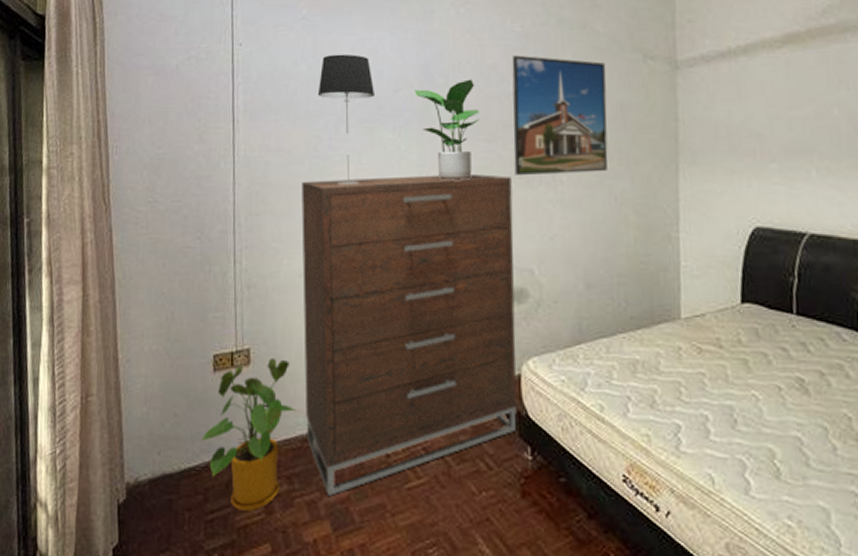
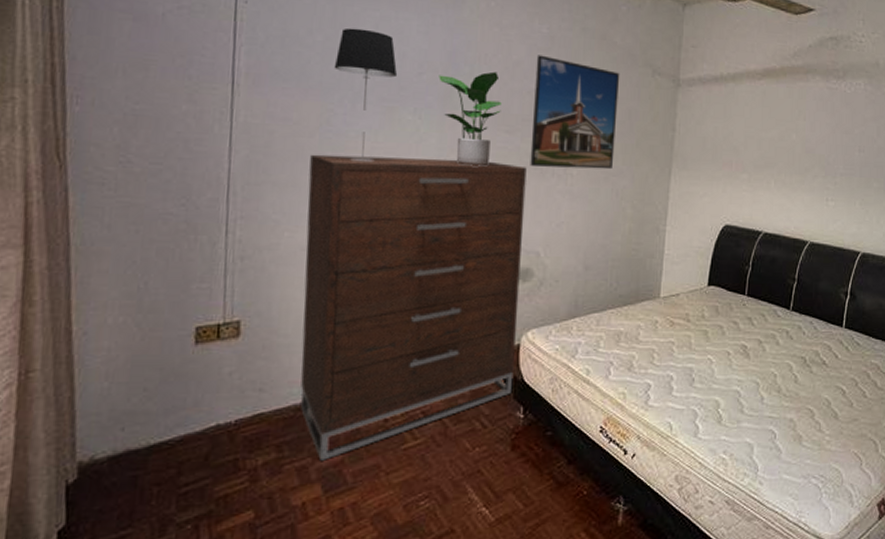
house plant: present [201,357,298,511] -> none [176,329,293,481]

